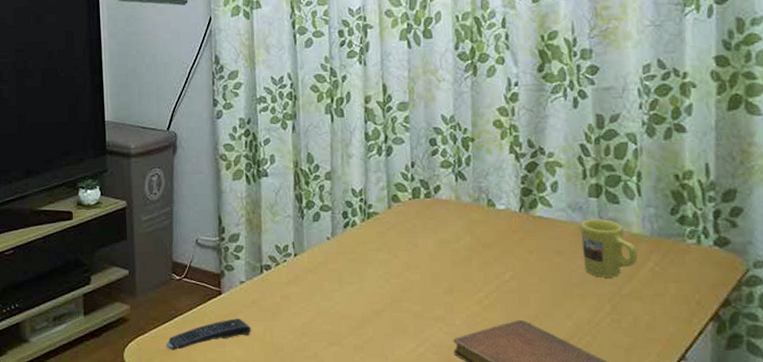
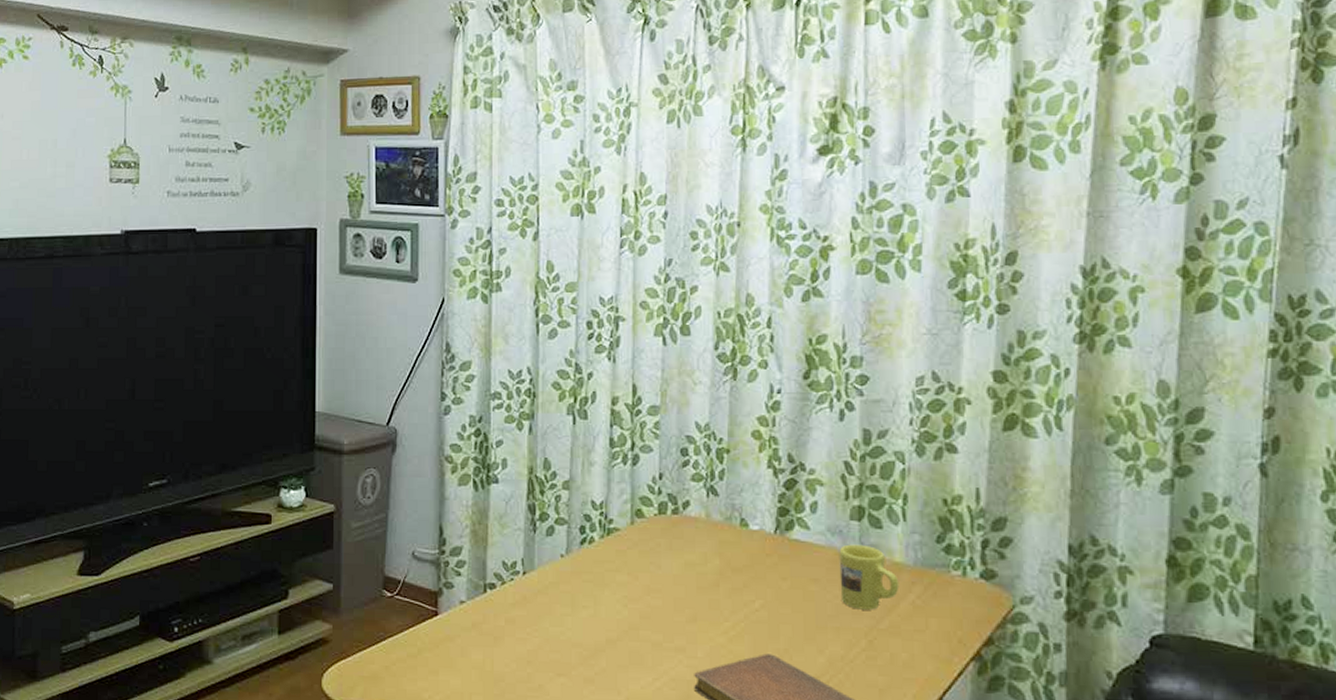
remote control: present [165,318,252,351] -> none [371,643,470,678]

